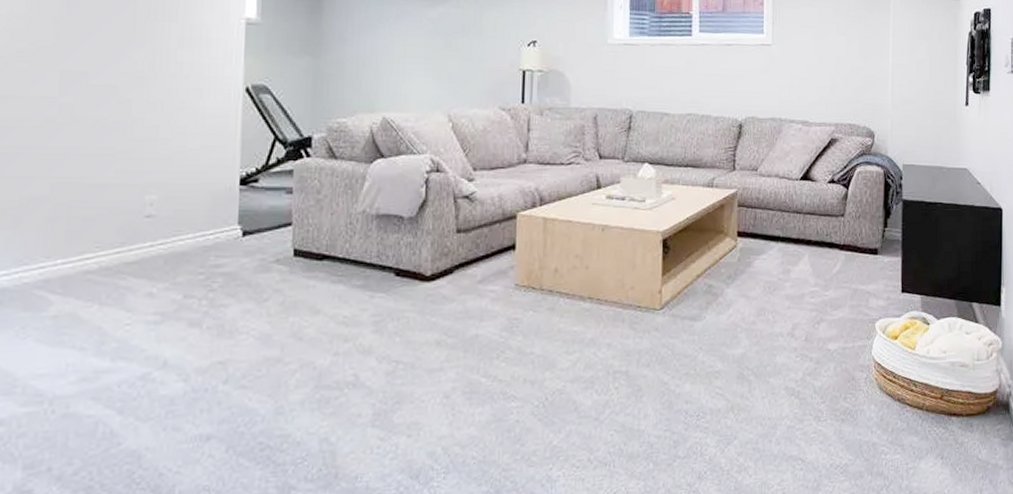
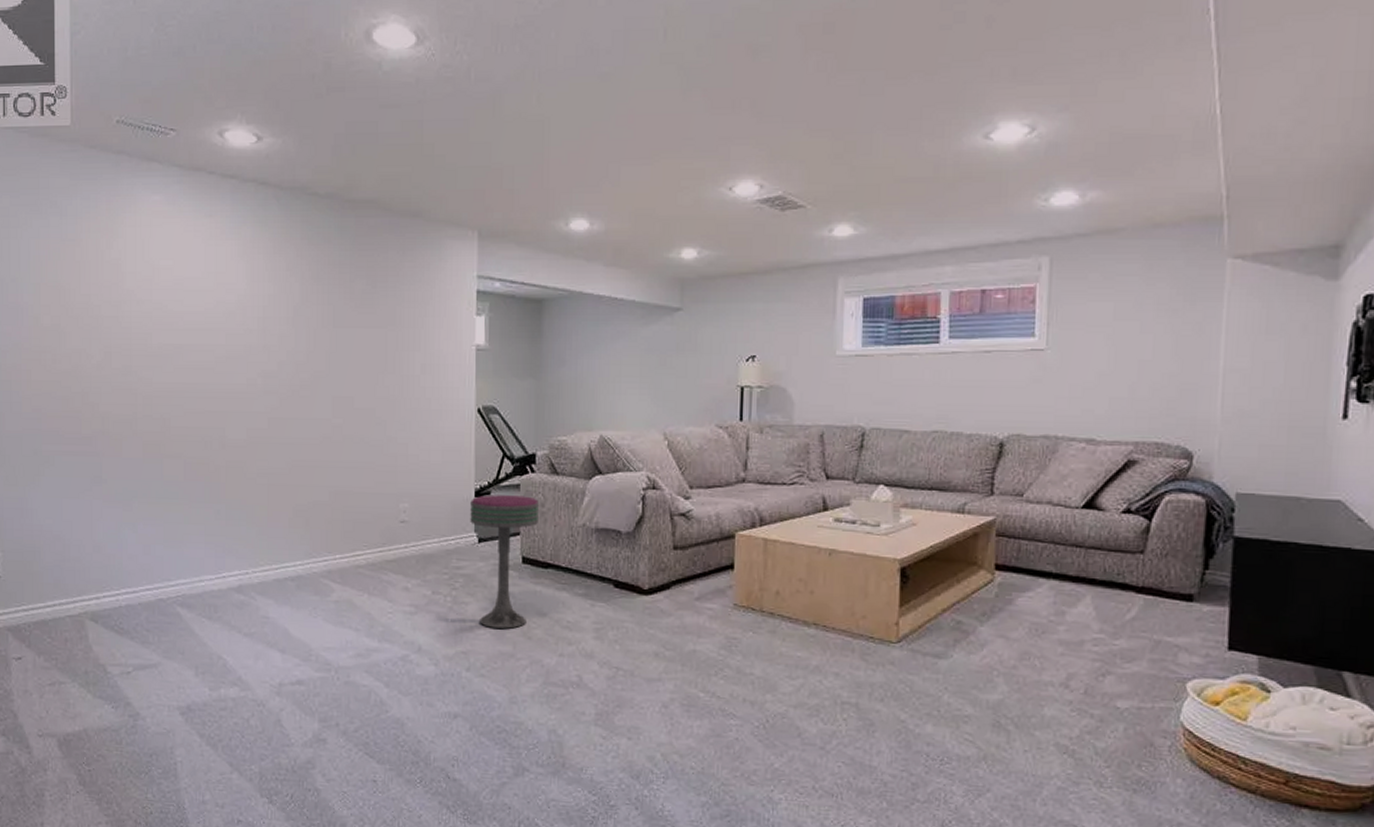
bar stool: none [233,182,314,331] -> present [470,495,539,629]

